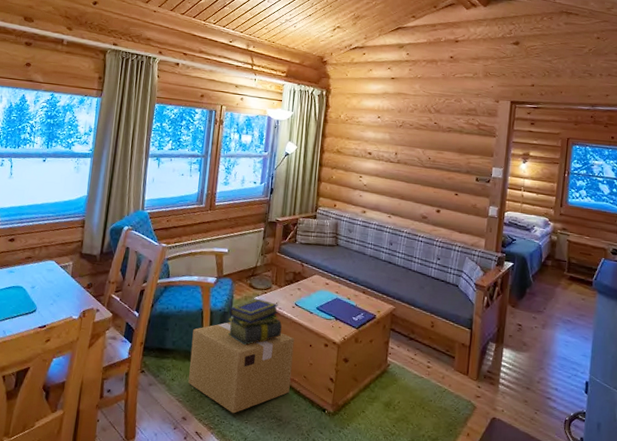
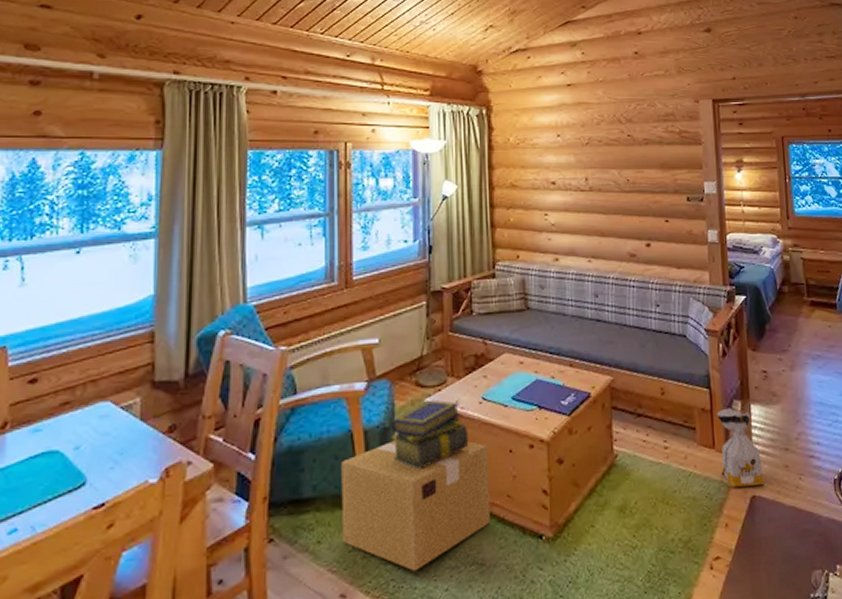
bag: none [471,347,506,411] -> present [717,407,764,487]

